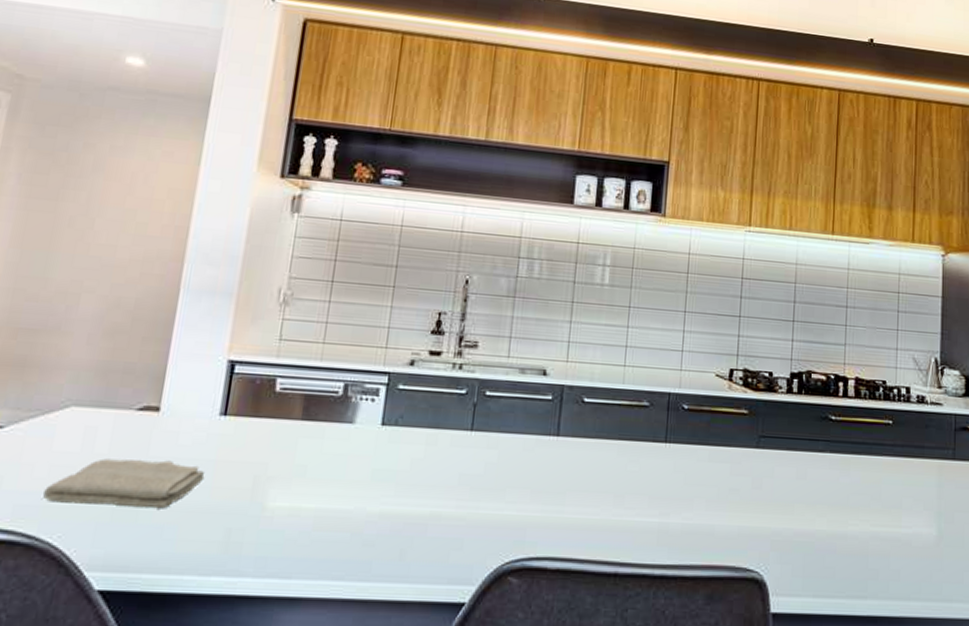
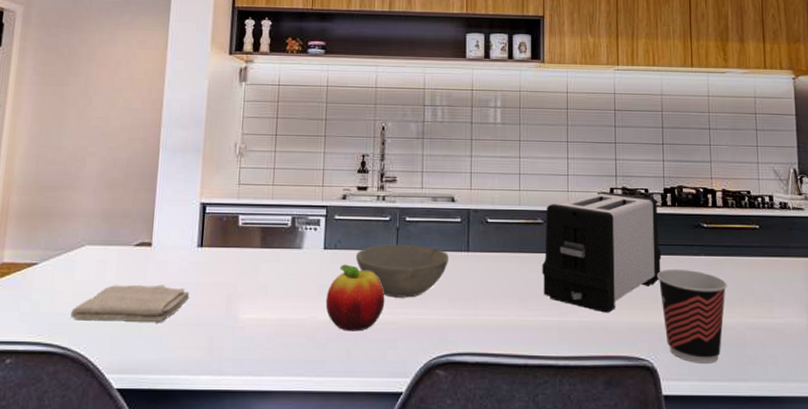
fruit: none [378,444,453,528] -> present [325,264,385,332]
bowl: none [420,422,534,489] -> present [355,244,448,298]
toaster: none [643,372,782,515] -> present [542,191,662,313]
cup: none [775,466,852,577] -> present [657,269,727,363]

